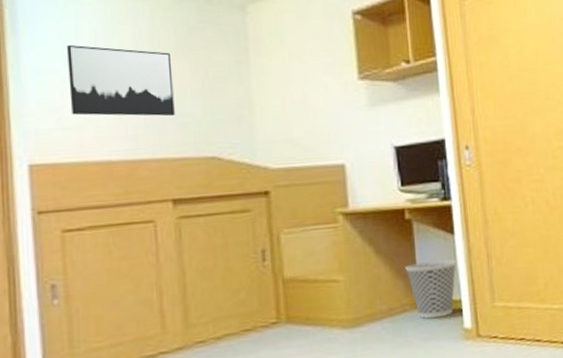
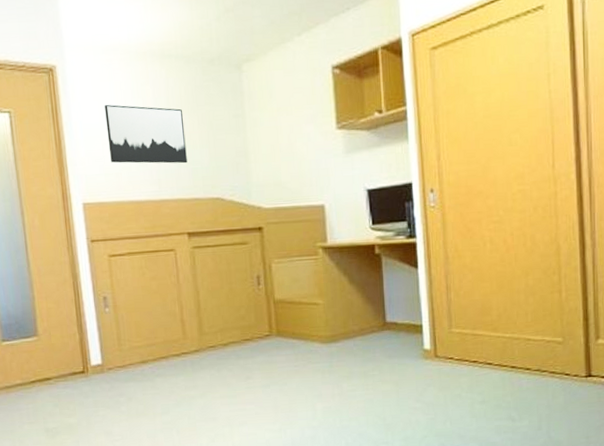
wastebasket: present [405,259,456,319] -> none [374,290,419,339]

